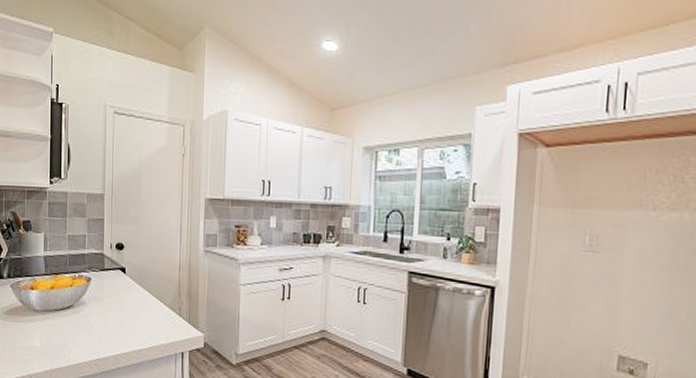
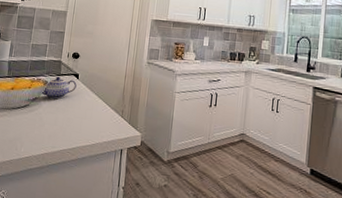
teapot: none [84,271,124,298] -> present [40,76,77,99]

